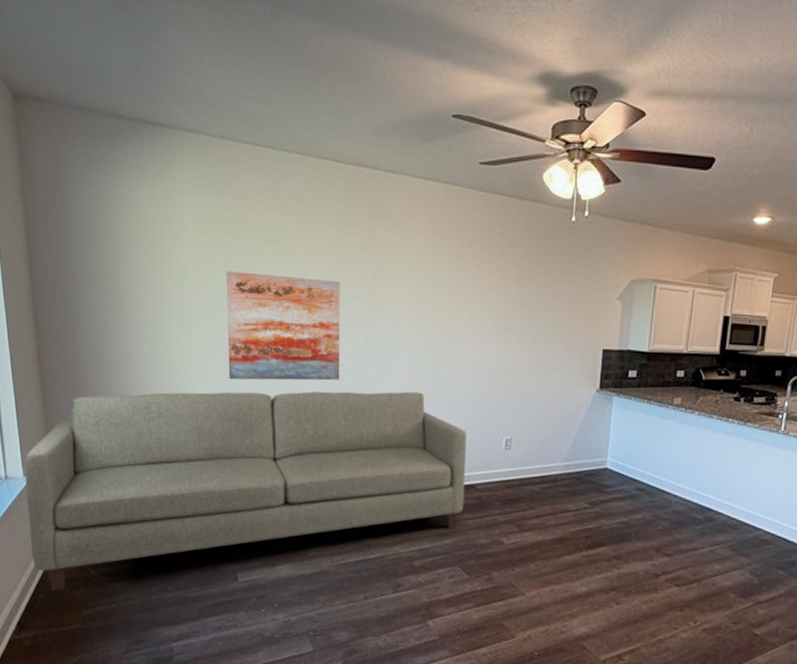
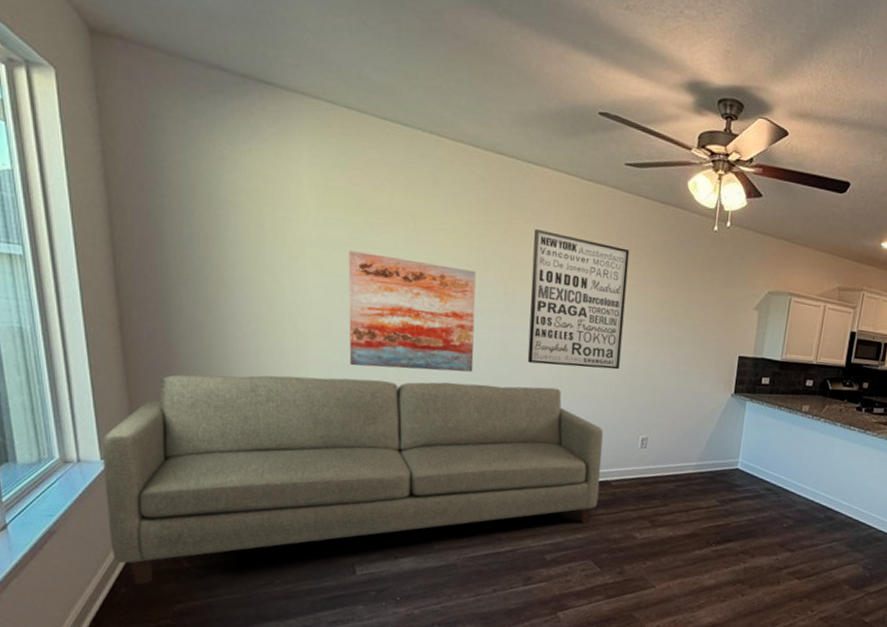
wall art: none [390,235,487,371] -> present [527,228,630,370]

